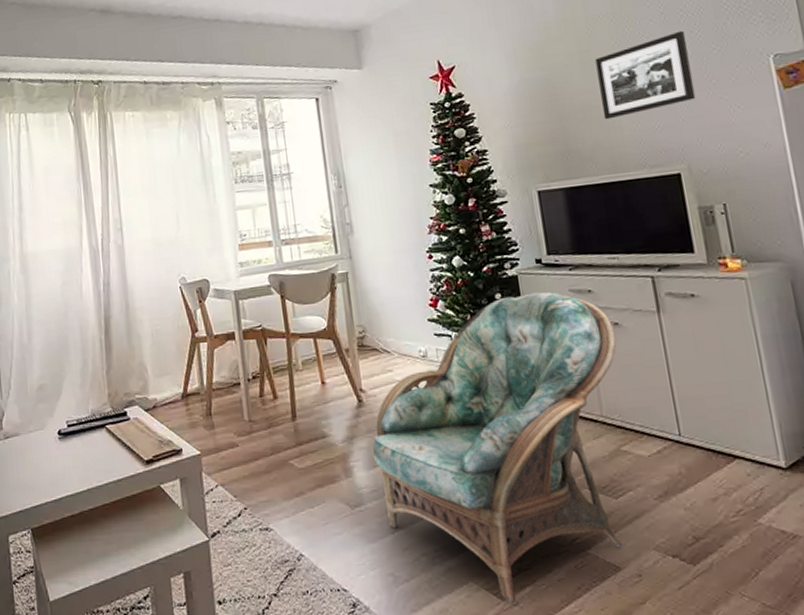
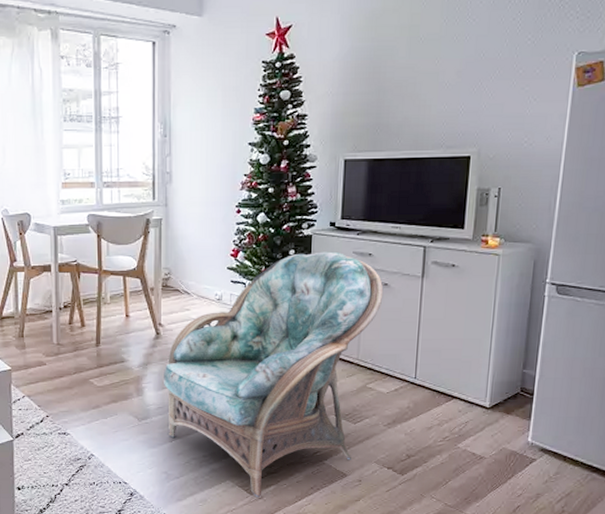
picture frame: present [595,30,696,120] -> none [417,16,508,98]

